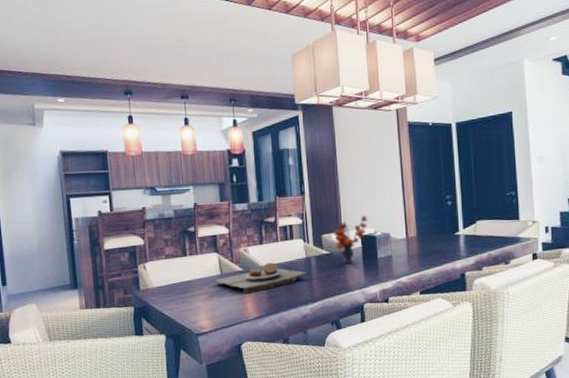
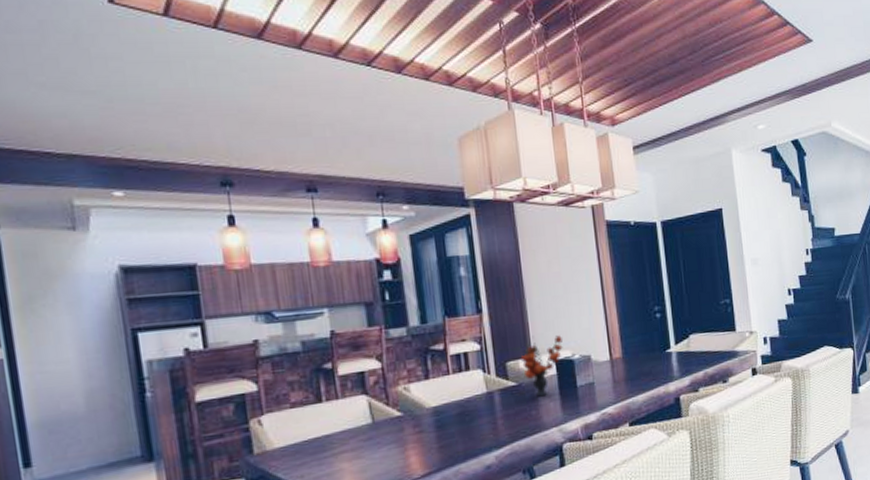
plate: present [213,262,308,293] -> none [362,402,490,445]

